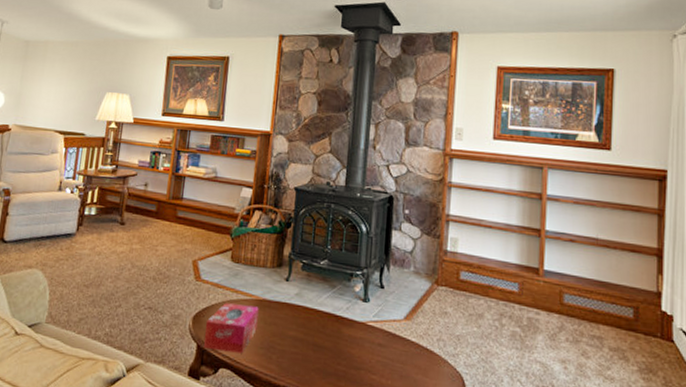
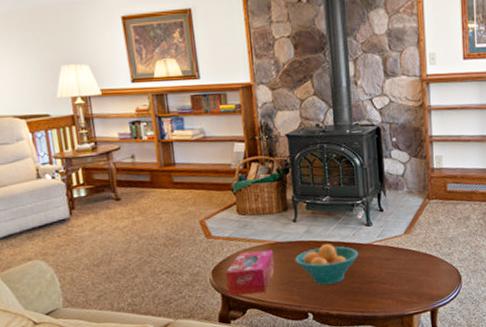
fruit bowl: none [279,312,350,361] -> present [294,244,359,285]

